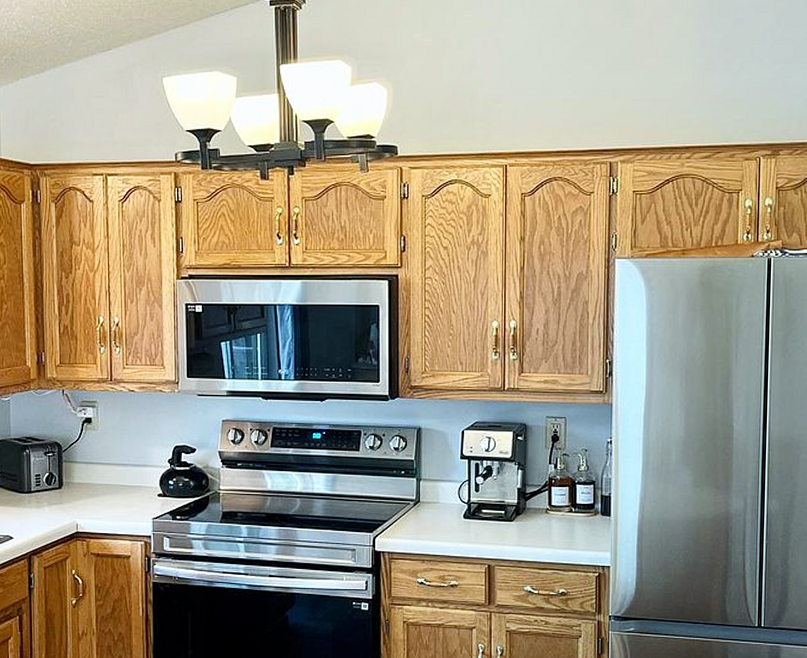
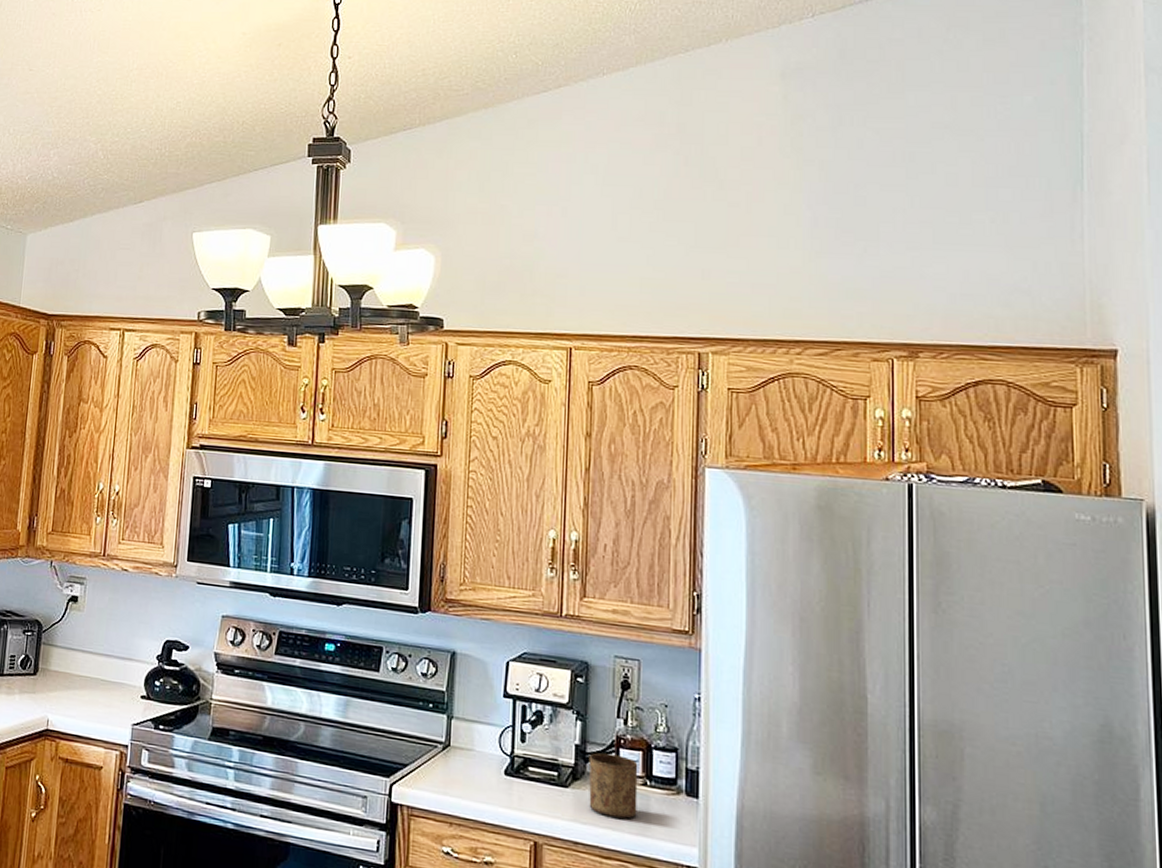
cup: none [528,492,566,538] -> present [588,752,638,819]

